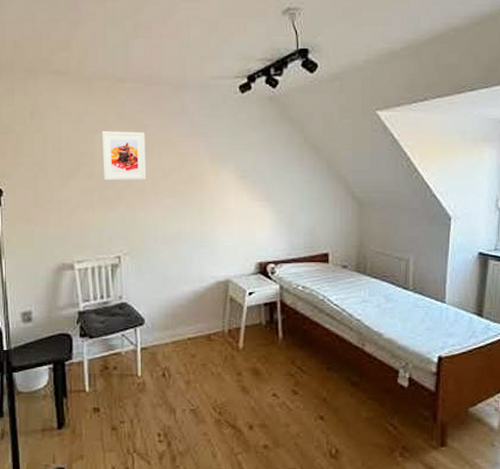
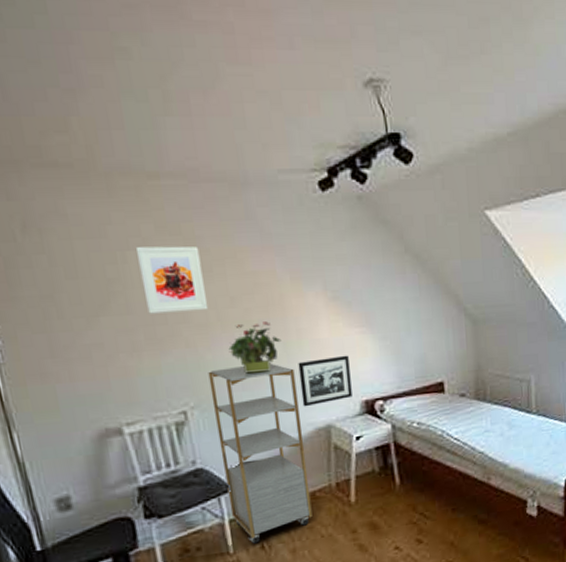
shelving unit: none [140,224,206,371] -> present [208,363,313,544]
potted plant: none [157,192,198,231] -> present [228,321,282,374]
picture frame: none [208,223,249,263] -> present [298,355,352,407]

